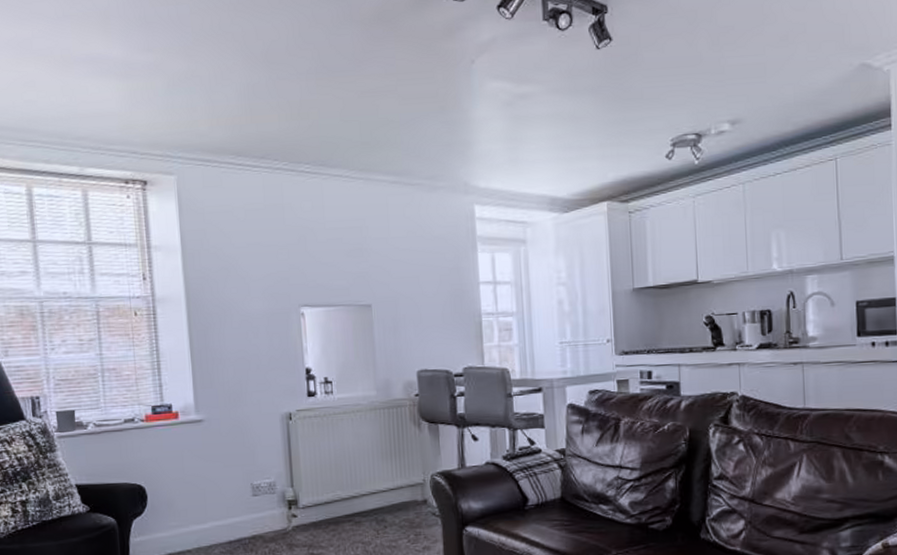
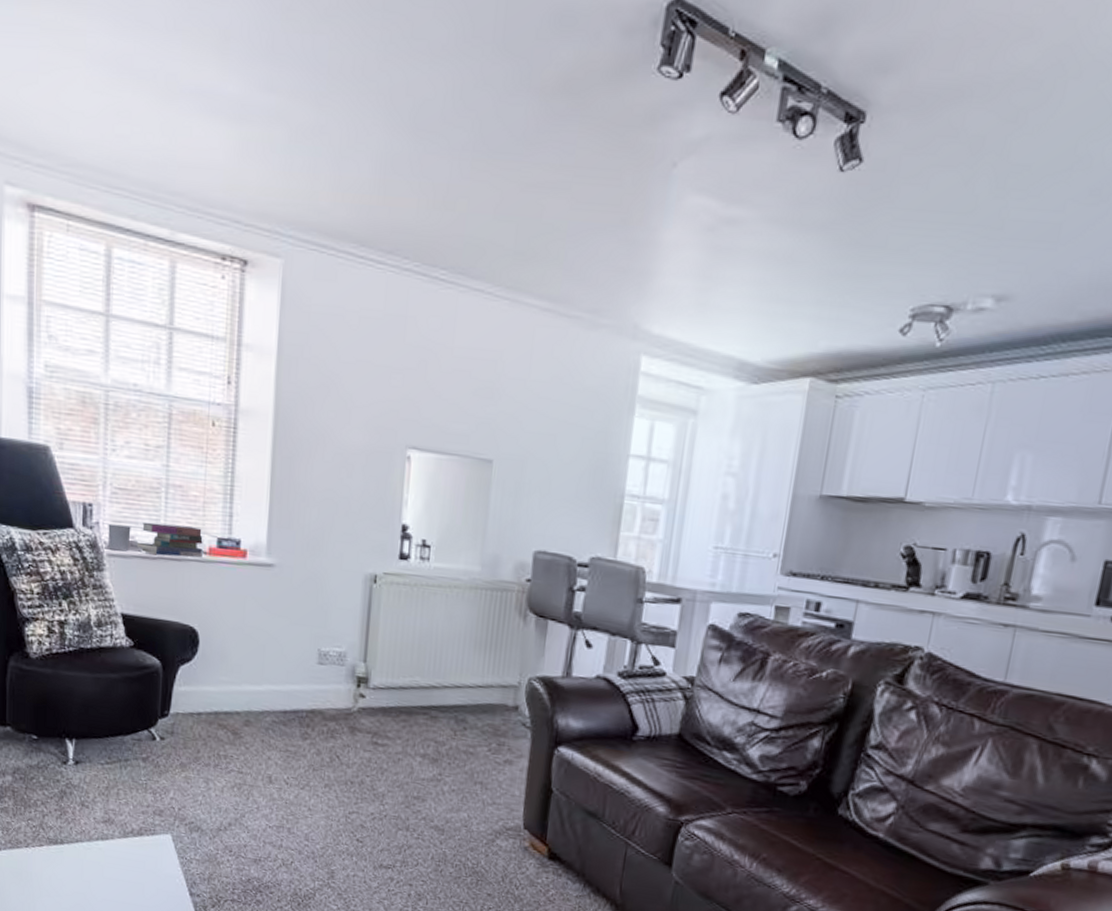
books: none [82,401,140,430] -> present [136,522,203,558]

